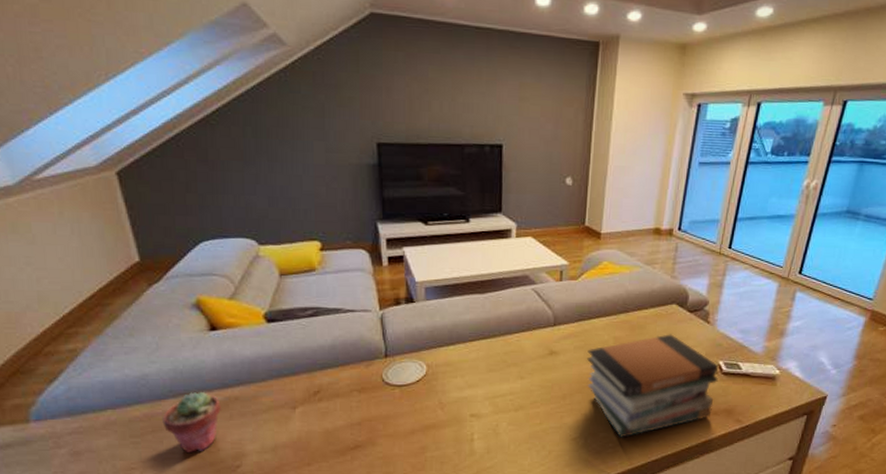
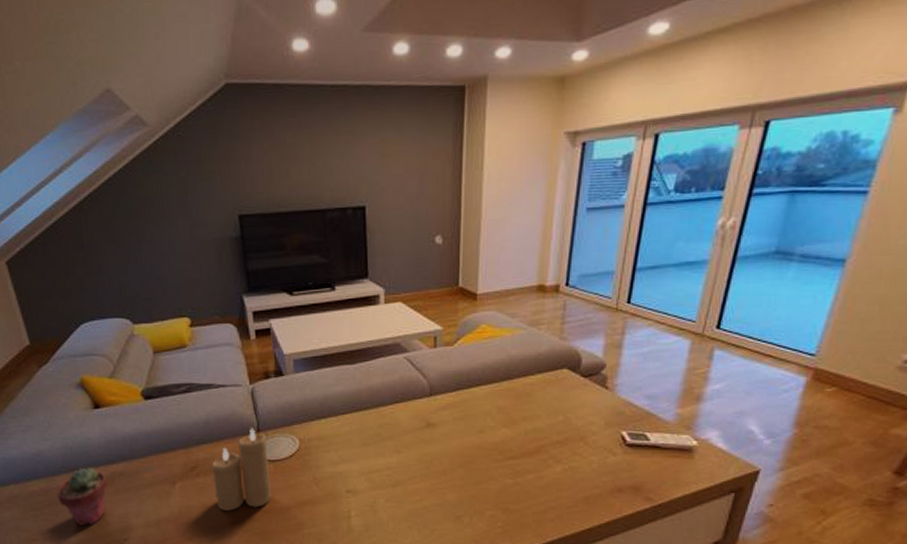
candle: none [335,353,396,435] -> present [211,428,271,511]
book stack: present [586,334,718,438] -> none [467,402,621,517]

